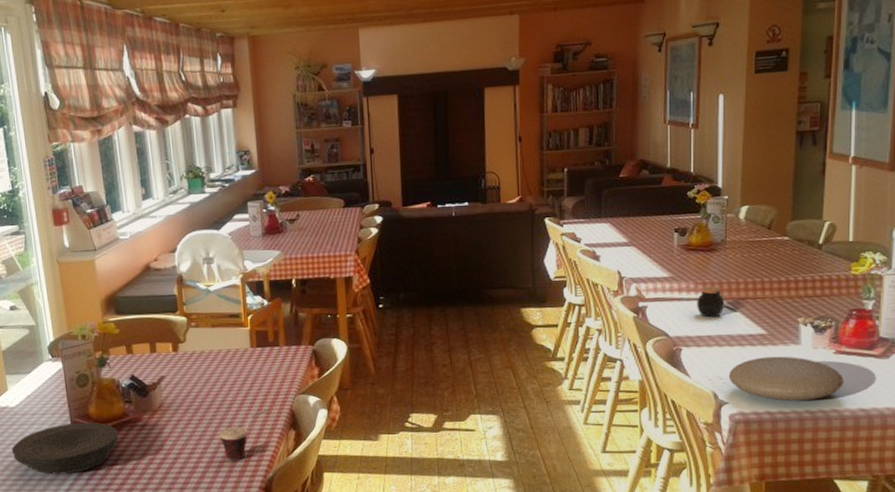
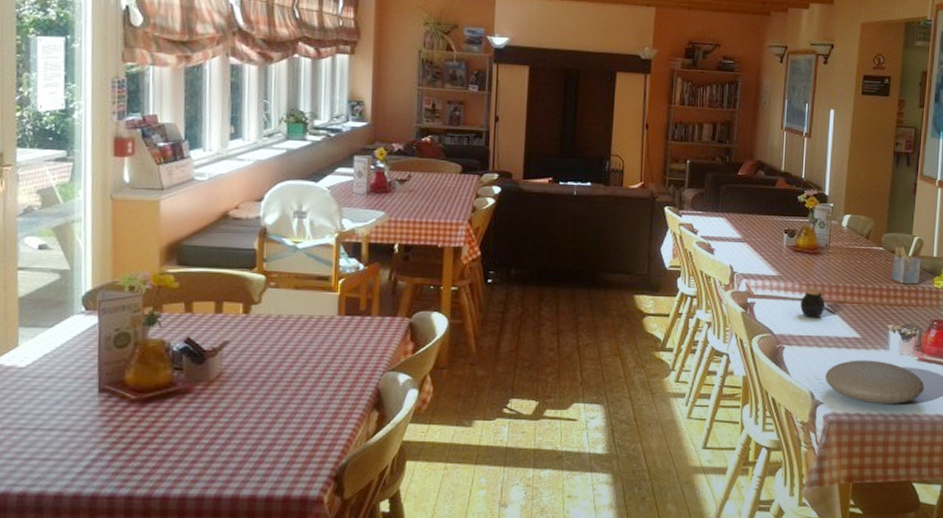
plate: present [11,422,118,475] -> none [11,390,159,453]
cup: present [220,410,268,460] -> none [288,386,349,443]
napkin holder: none [800,234,834,274] -> present [892,247,921,285]

